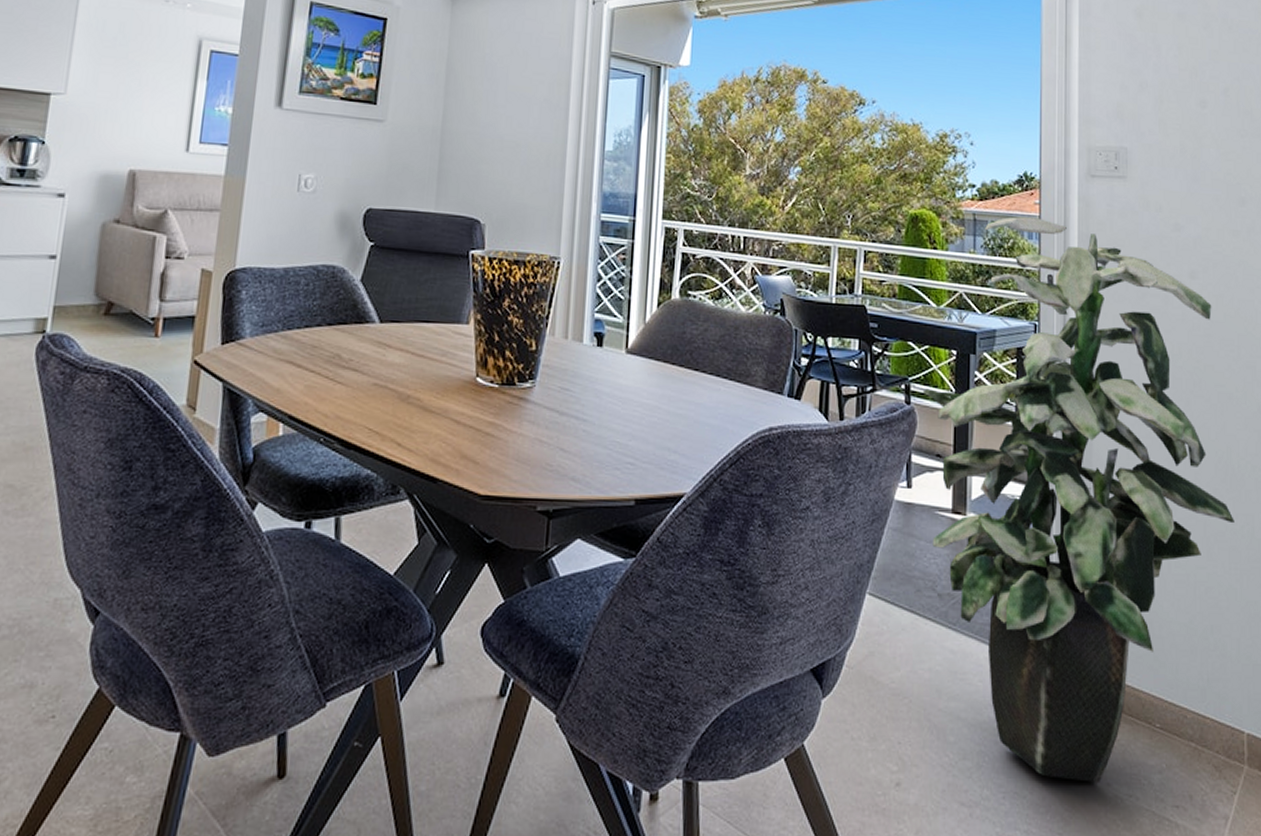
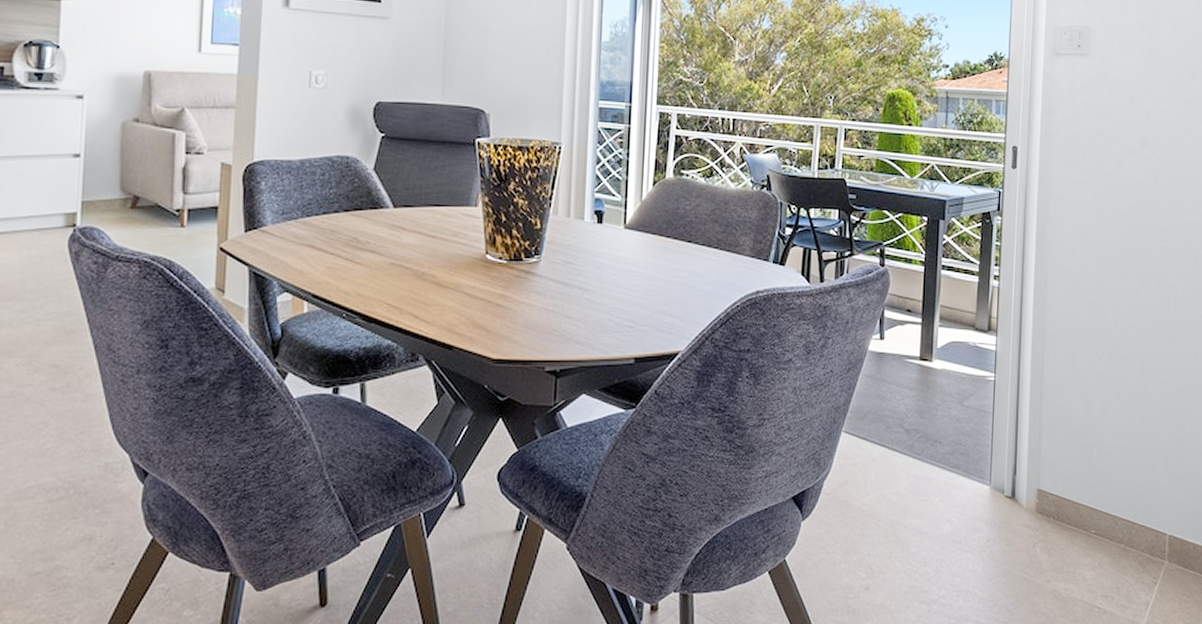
indoor plant: present [922,216,1234,782] -> none [895,94,1169,580]

